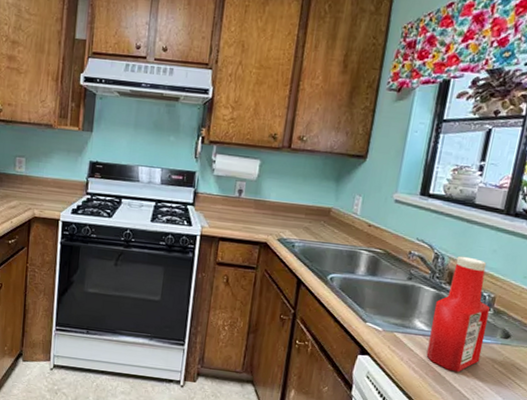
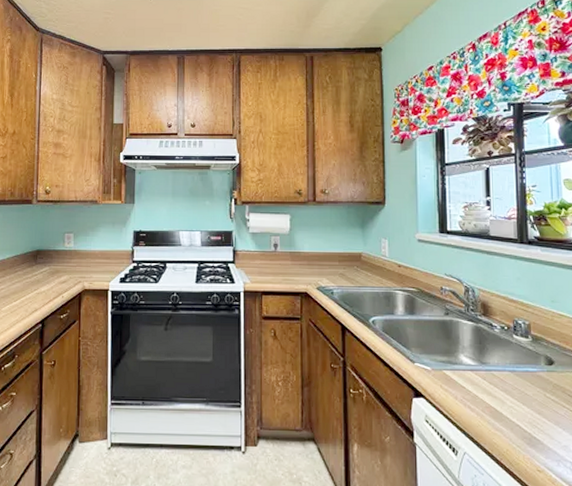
ketchup bottle: present [426,255,490,373] -> none [475,286,531,406]

